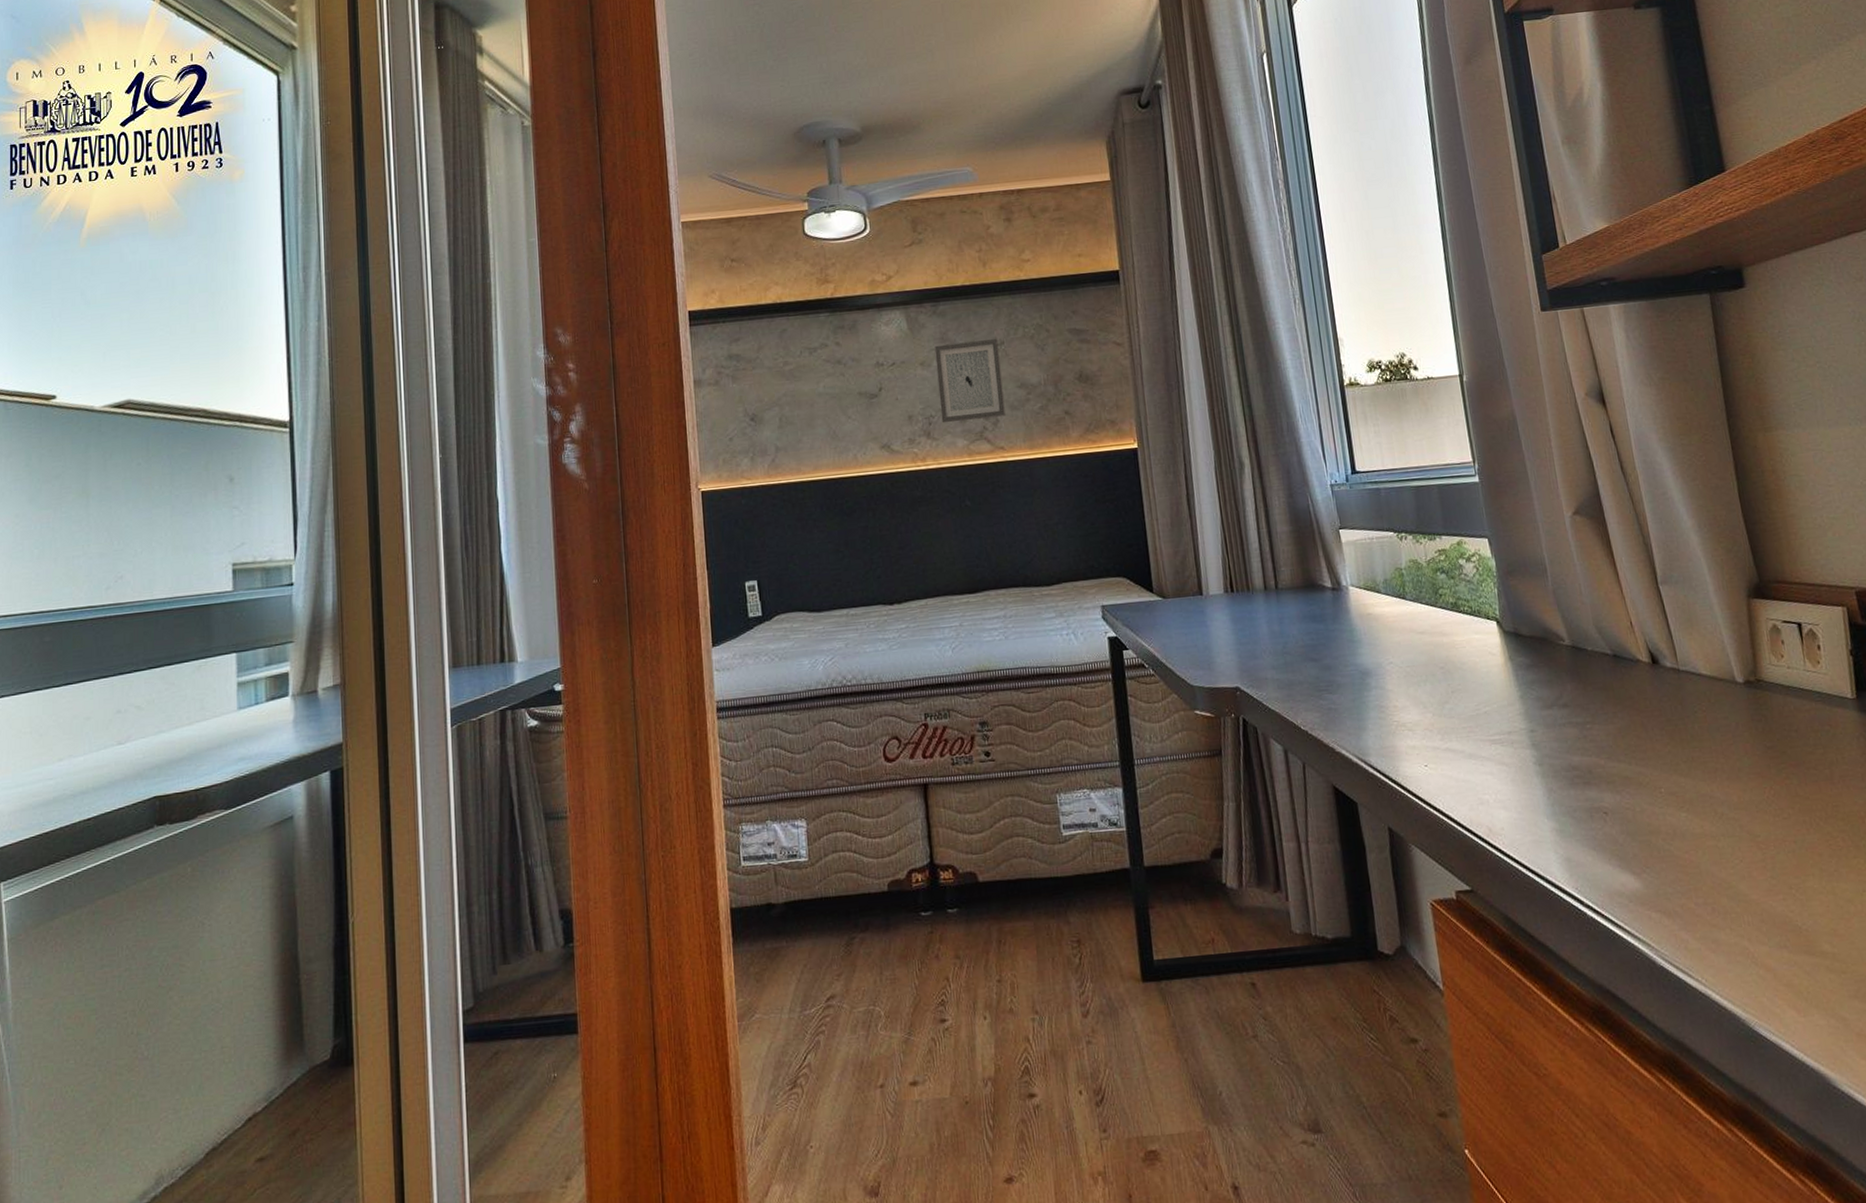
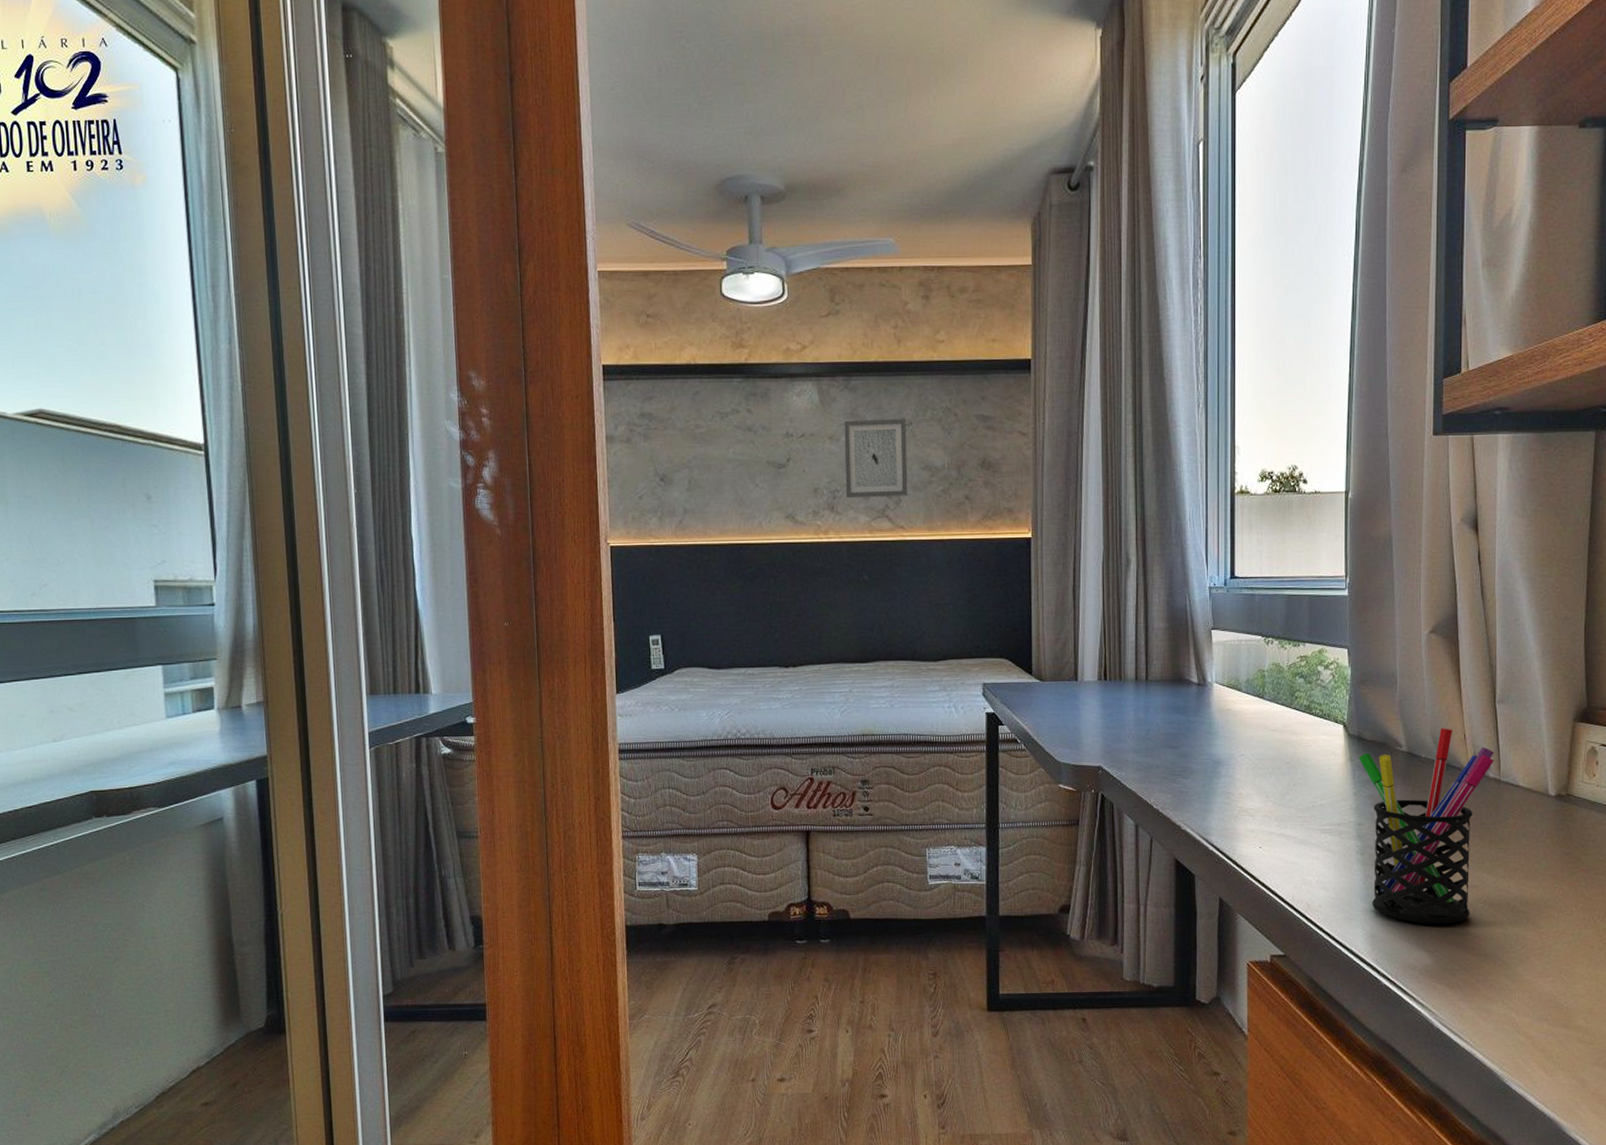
pen holder: none [1519,616,1674,841] -> present [1359,728,1495,924]

